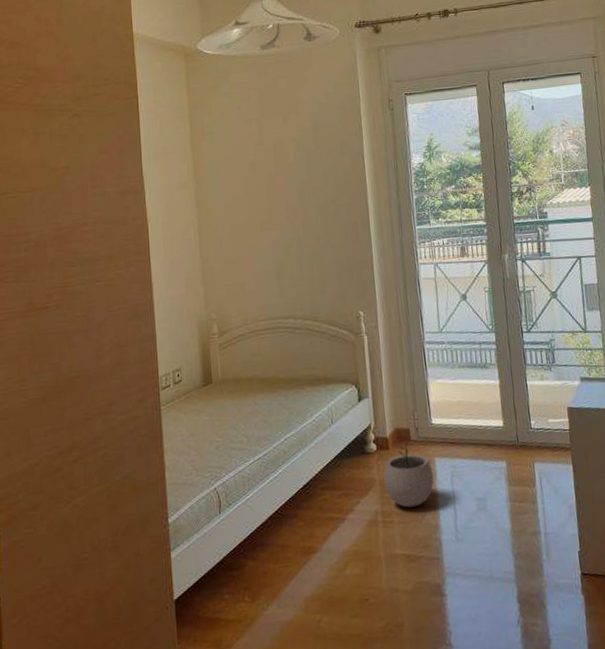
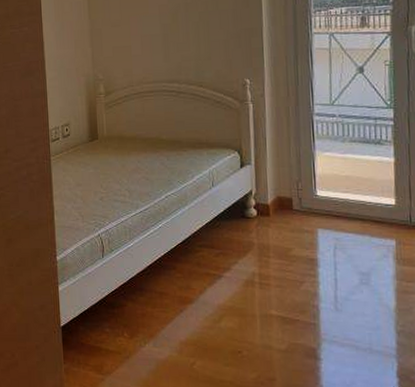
plant pot: present [384,442,434,508] -> none [263,211,315,273]

